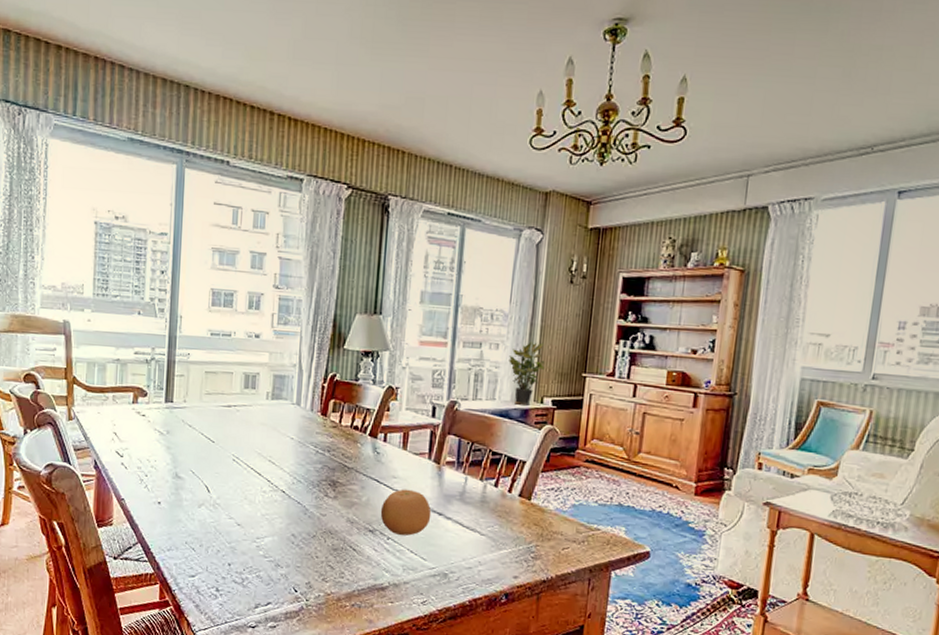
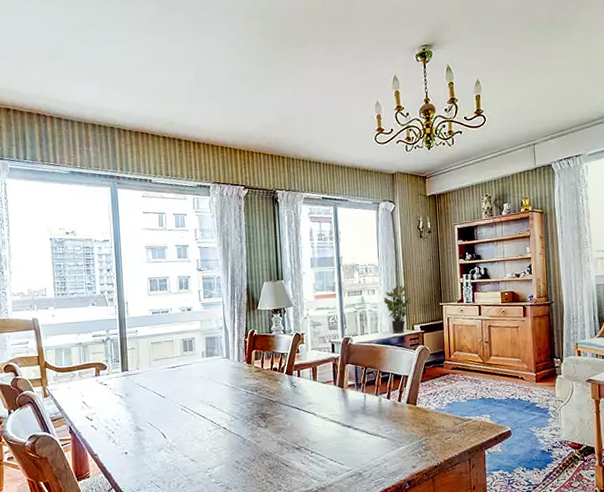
fruit: present [380,489,432,536] -> none [303,411,343,448]

